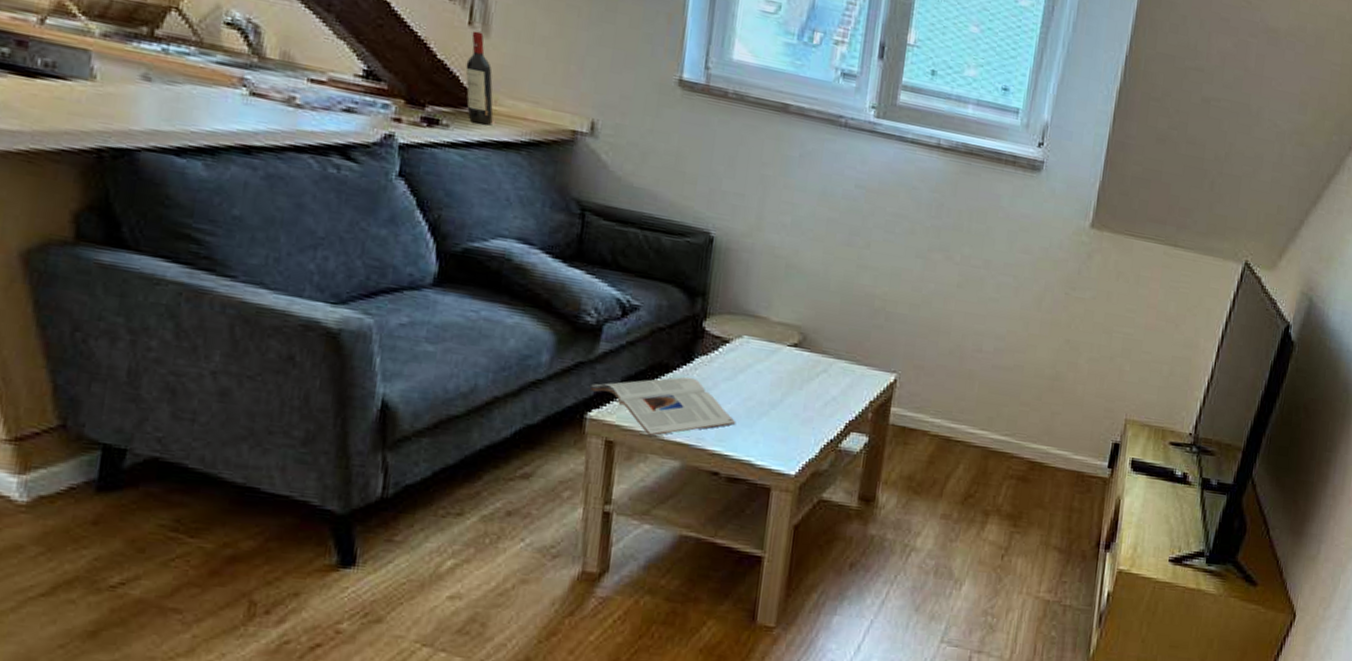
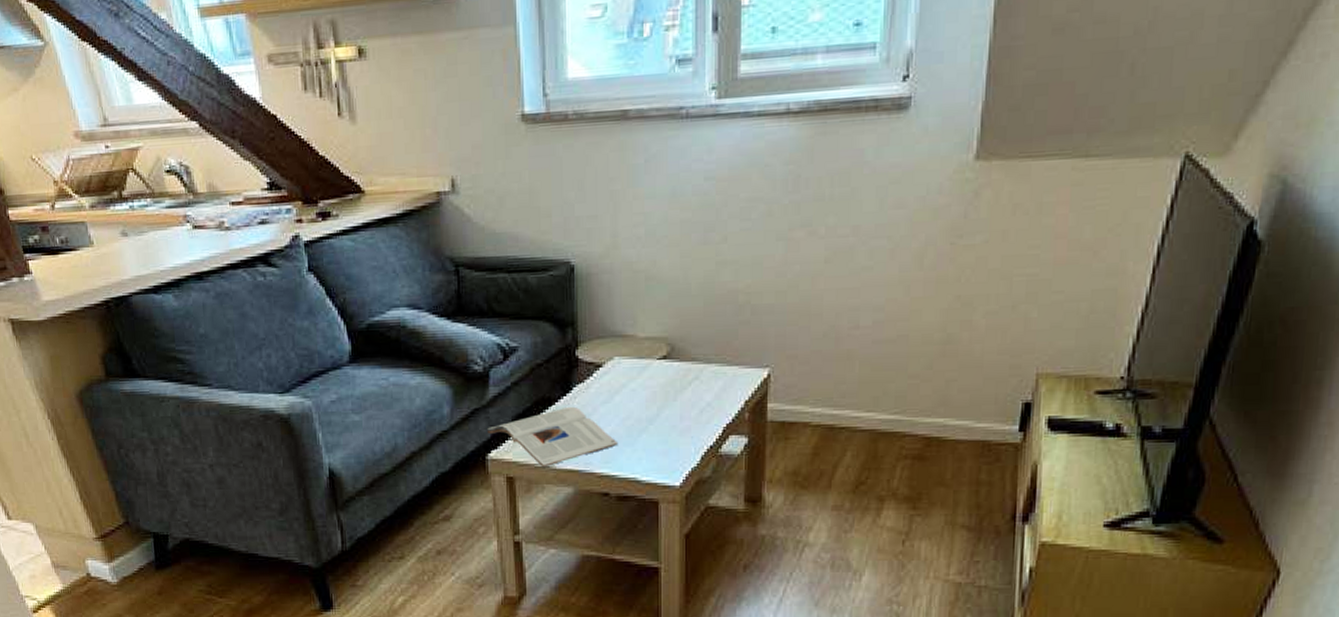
wine bottle: present [465,31,494,126] -> none [342,120,371,207]

